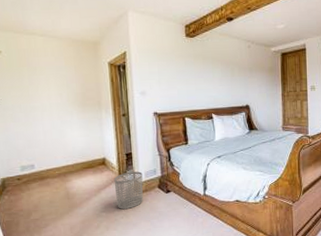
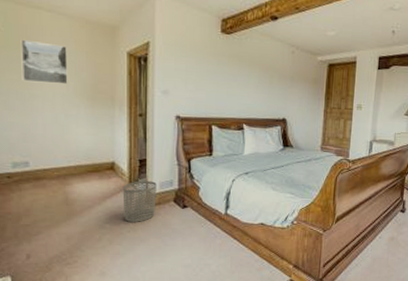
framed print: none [20,61,61,97] -> present [20,39,68,85]

